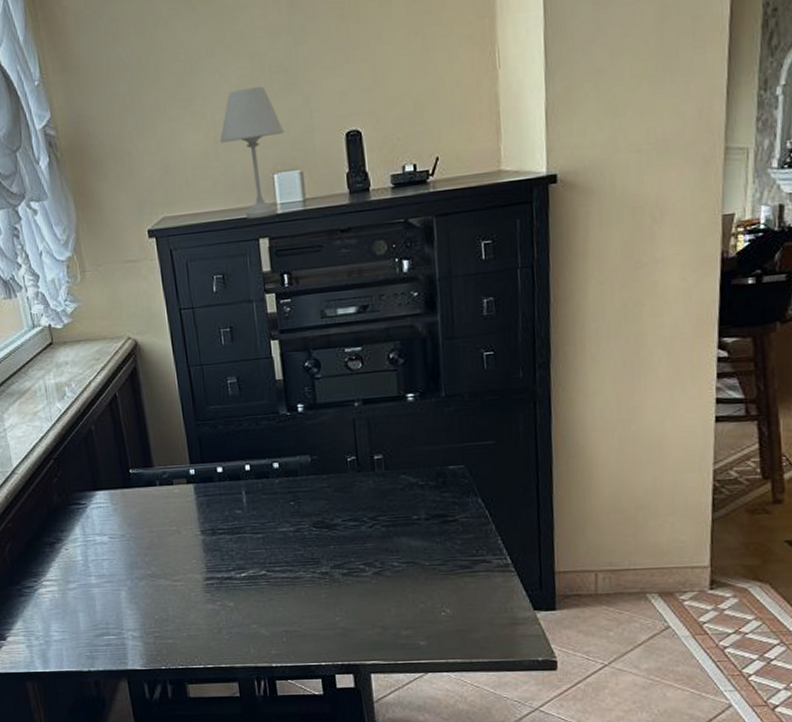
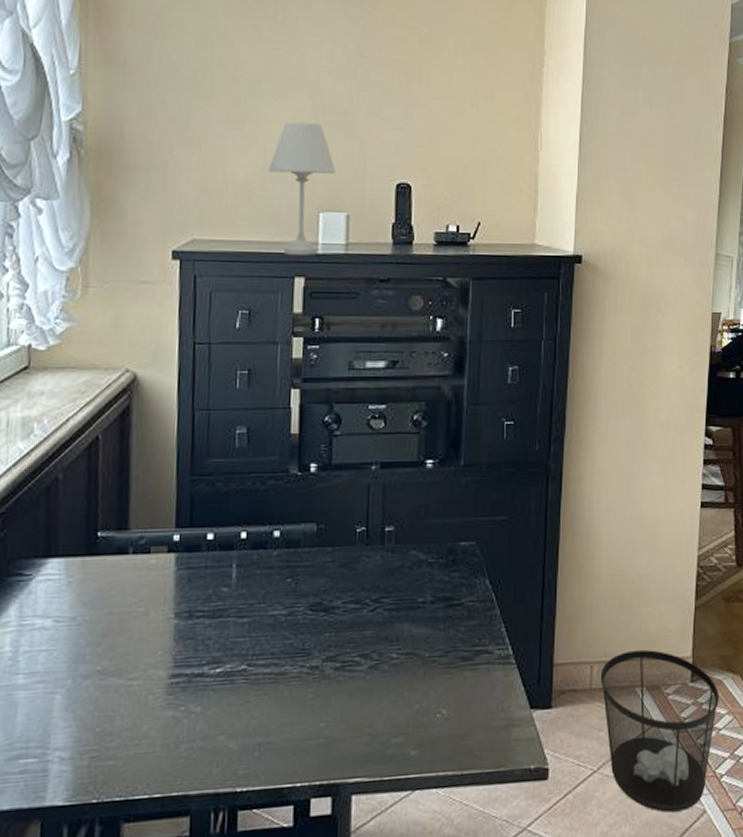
waste bin: none [606,559,744,704] -> present [600,649,719,813]

